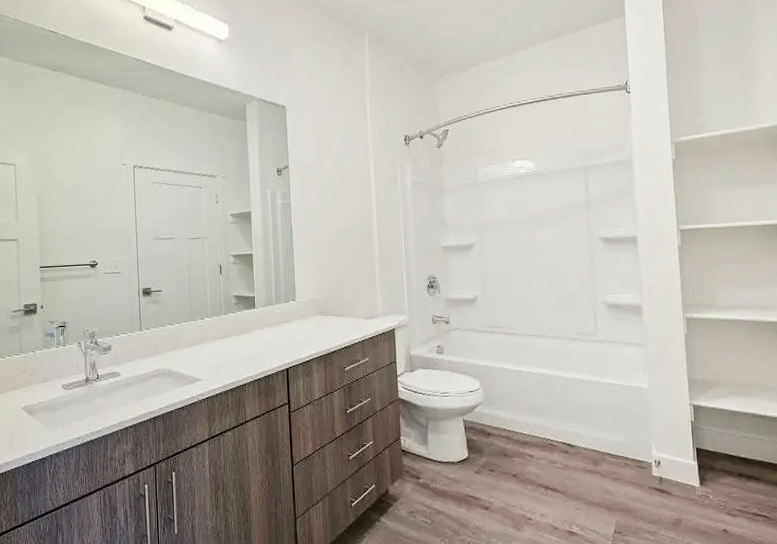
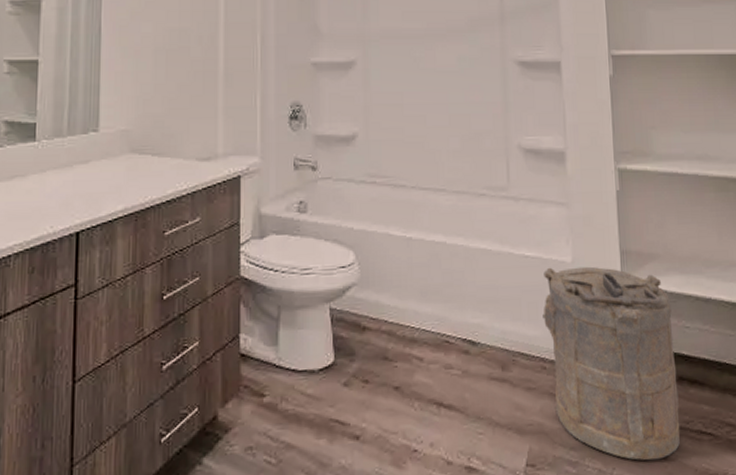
laundry hamper: none [625,391,739,533] -> present [543,266,680,461]

